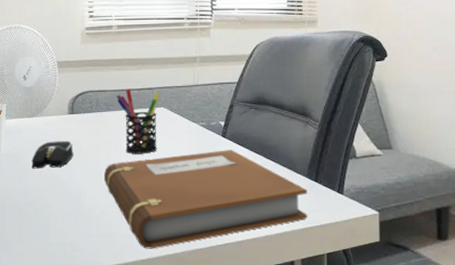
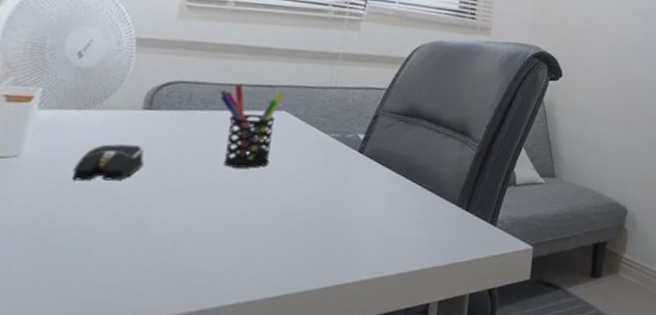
notebook: present [104,149,308,249] -> none [186,168,456,291]

